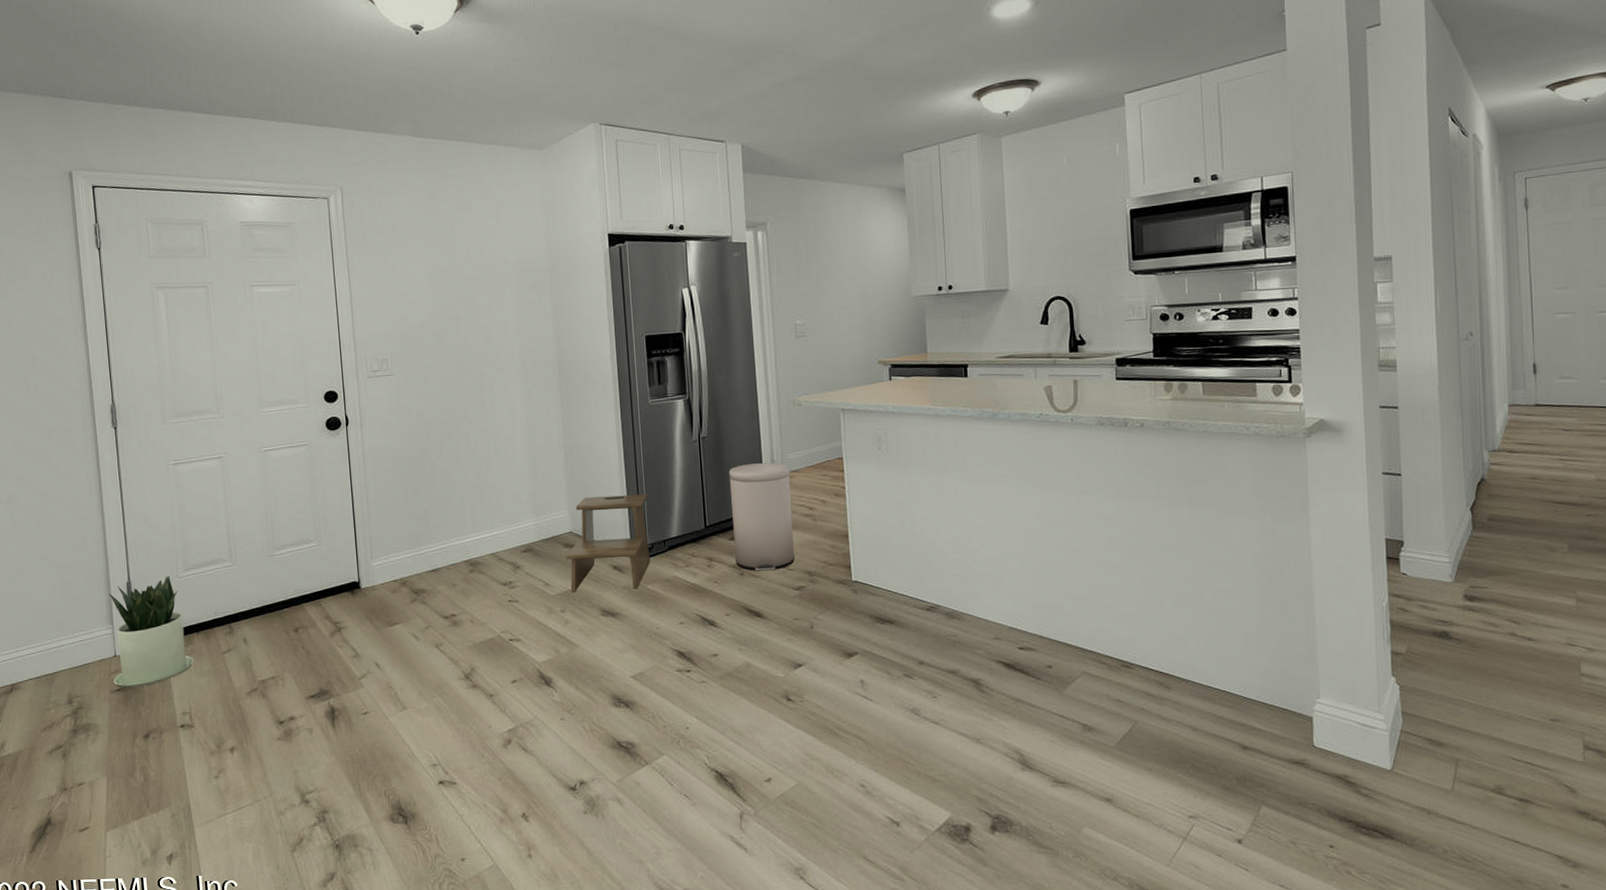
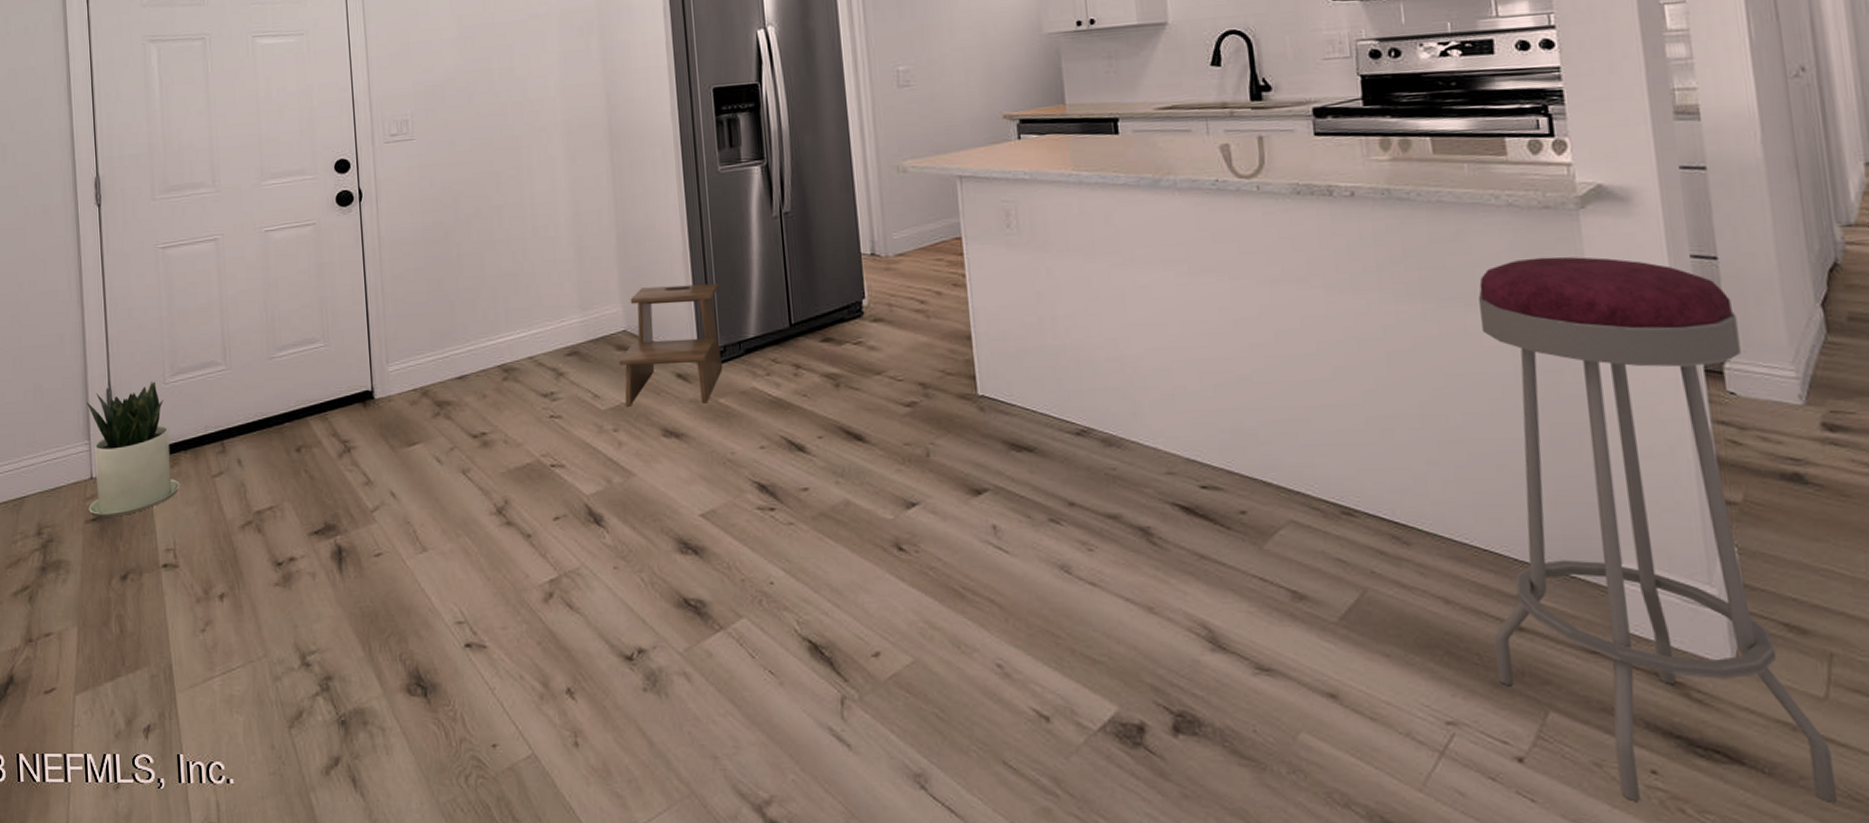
pedal bin: present [728,462,796,572] -> none [818,244,905,383]
bar stool: none [1226,473,1454,867] -> present [1478,256,1837,803]

